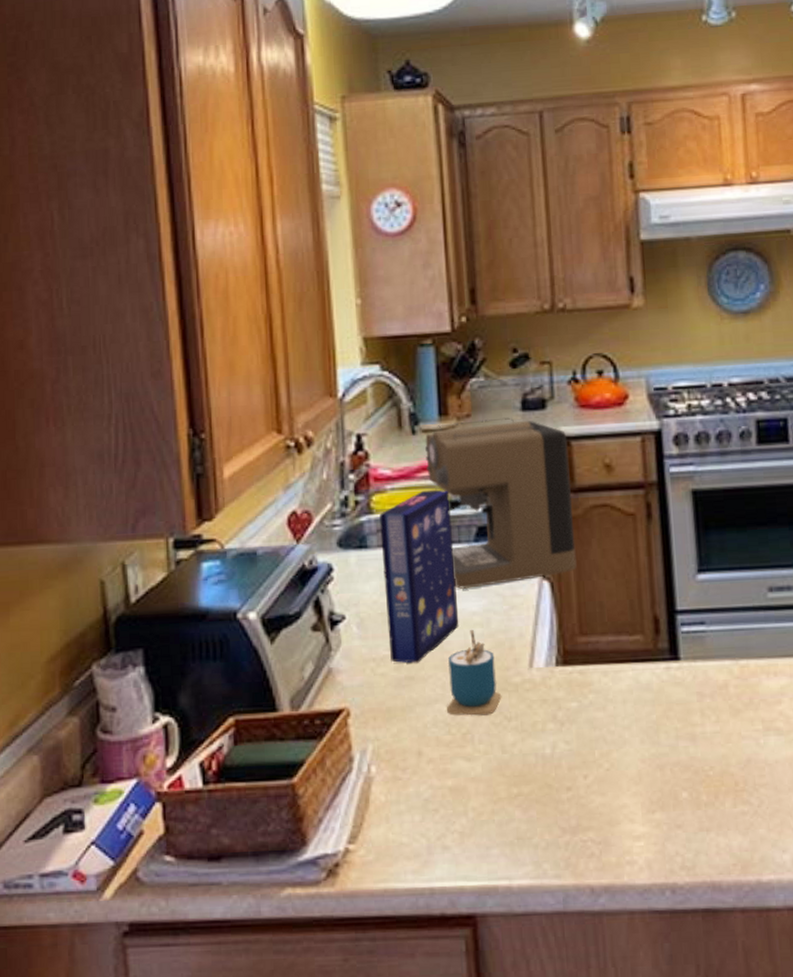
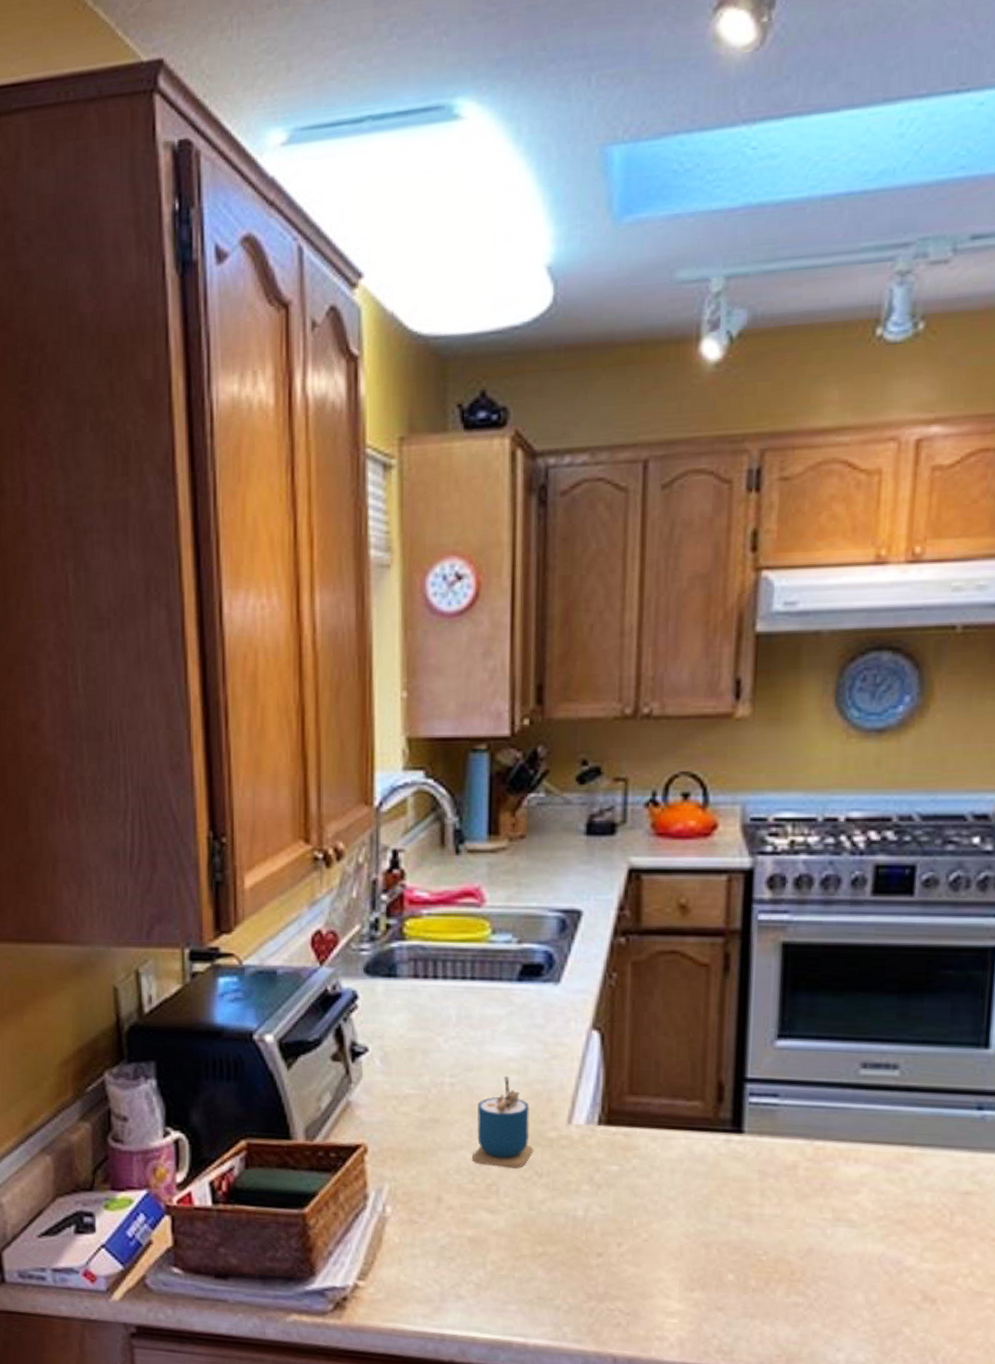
cereal box: present [379,489,459,663] -> none [412,918,493,1106]
coffee maker: present [425,417,577,589] -> none [469,841,637,1032]

